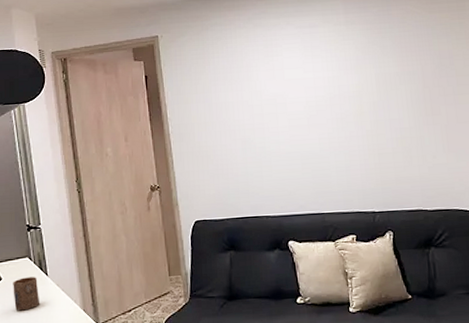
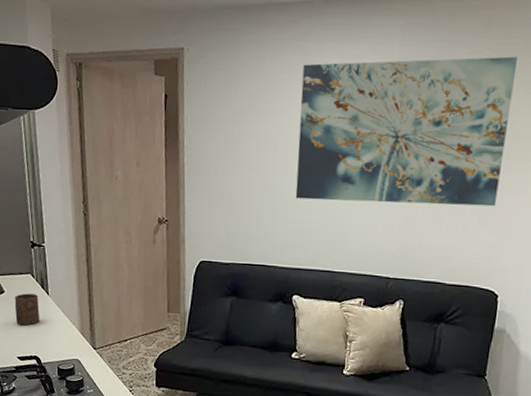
wall art: none [265,12,456,152] -> present [295,56,518,207]

